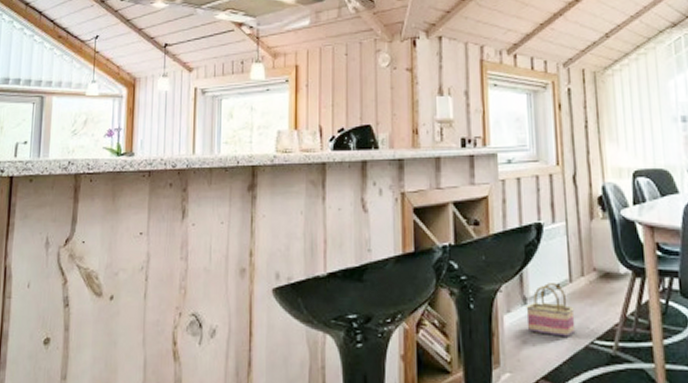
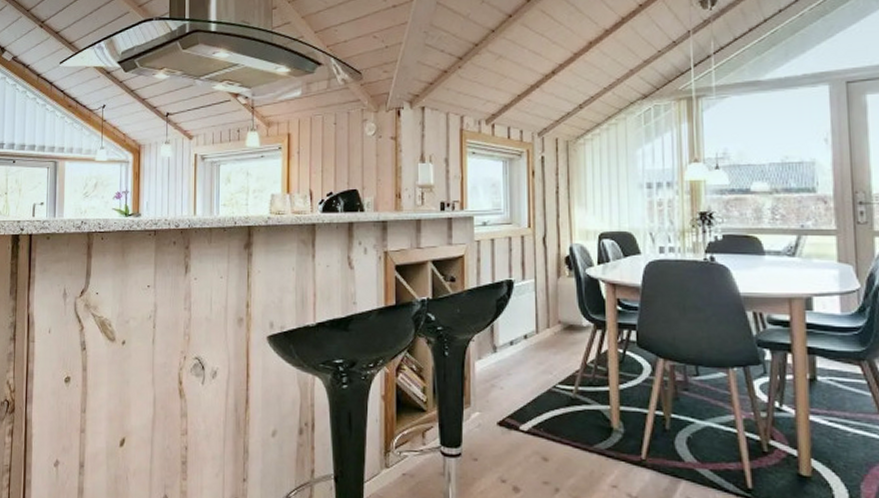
basket: present [526,283,576,337] -> none [495,334,540,382]

